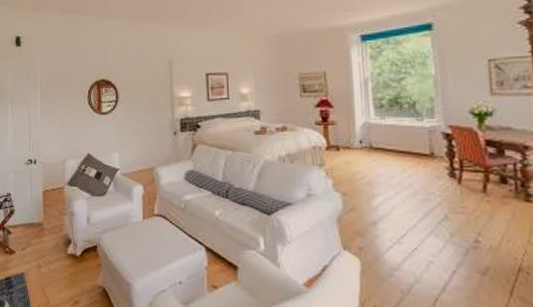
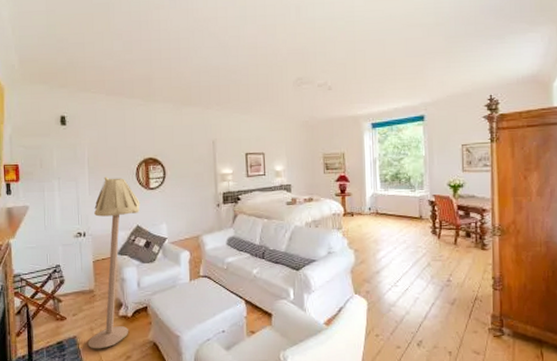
floor lamp: none [35,100,92,290] -> present [87,177,140,349]

